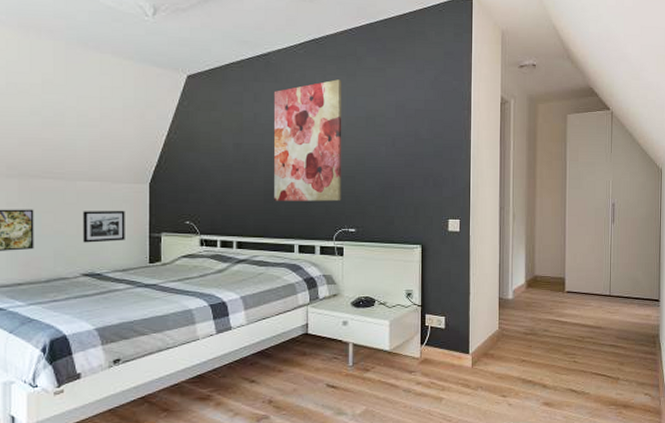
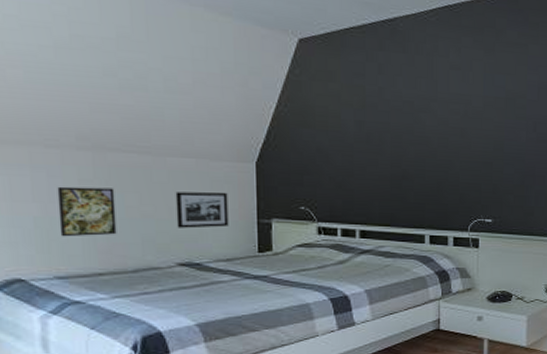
wall art: present [273,79,342,202] -> none [401,53,479,189]

